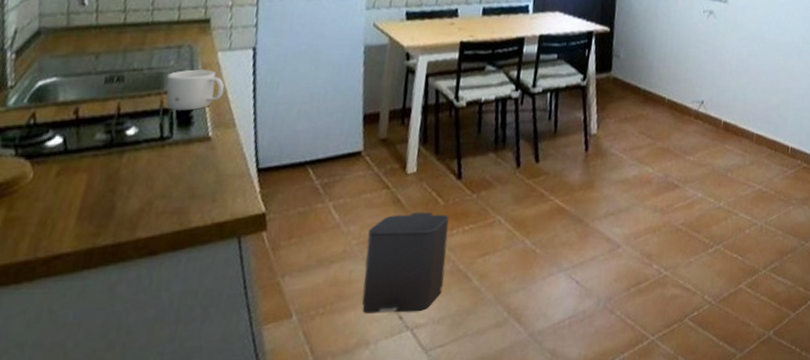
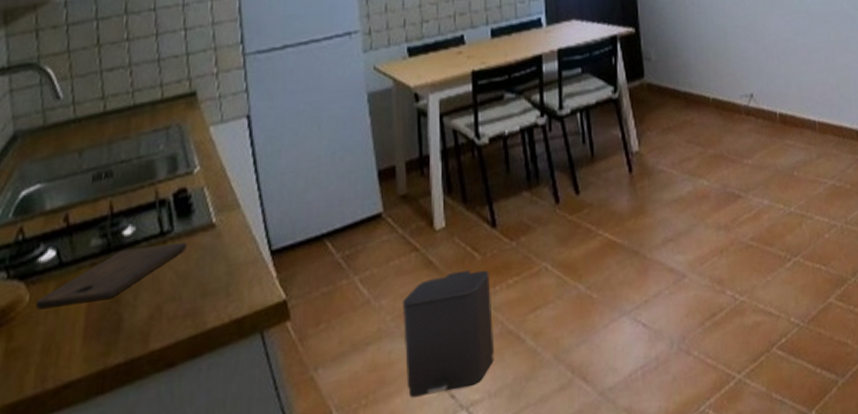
cutting board: none [37,148,183,187] -> present [35,242,187,309]
mug: present [165,69,225,111] -> none [158,148,223,200]

